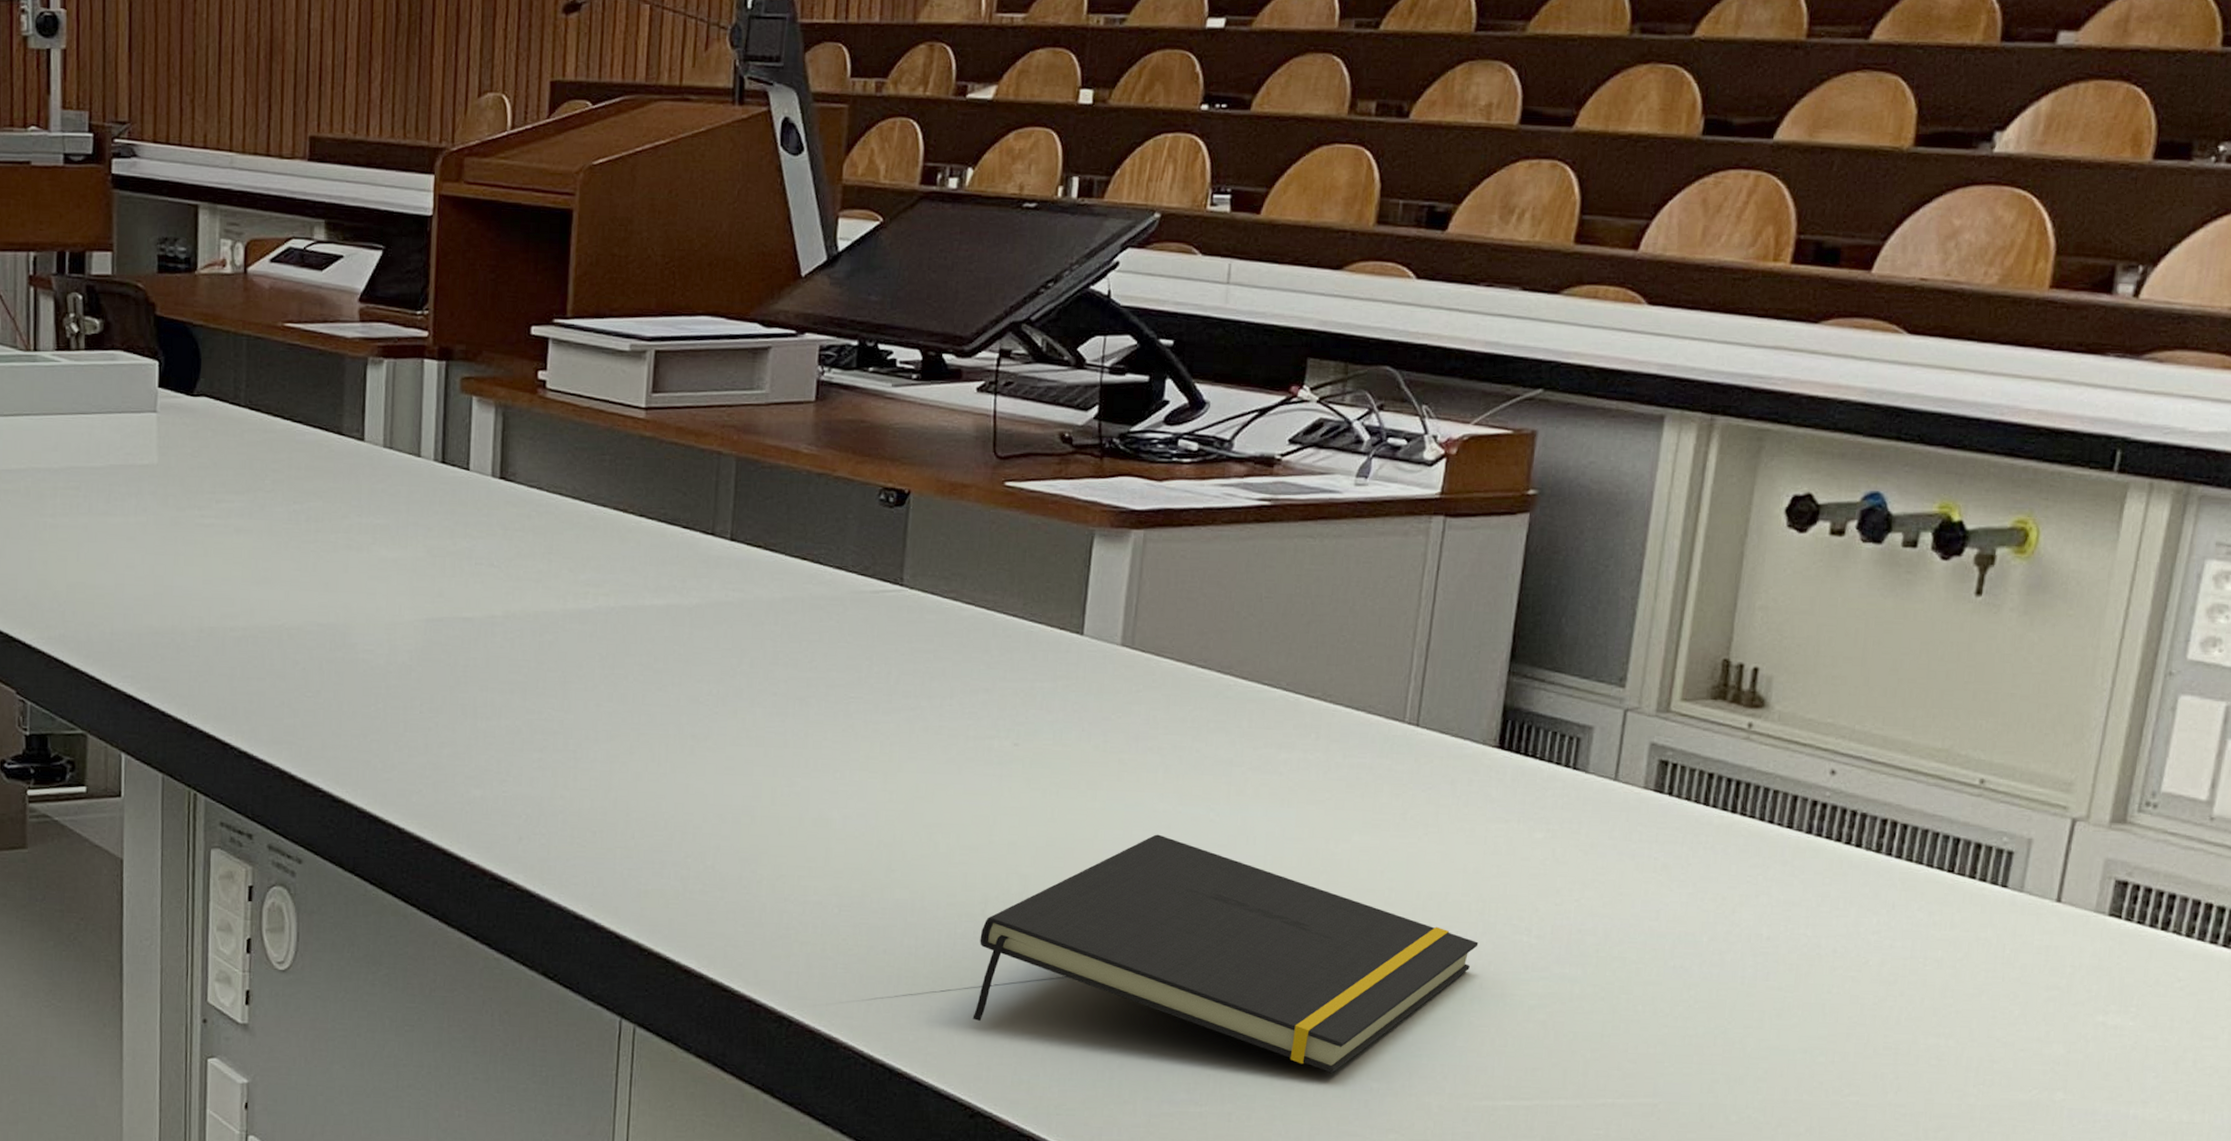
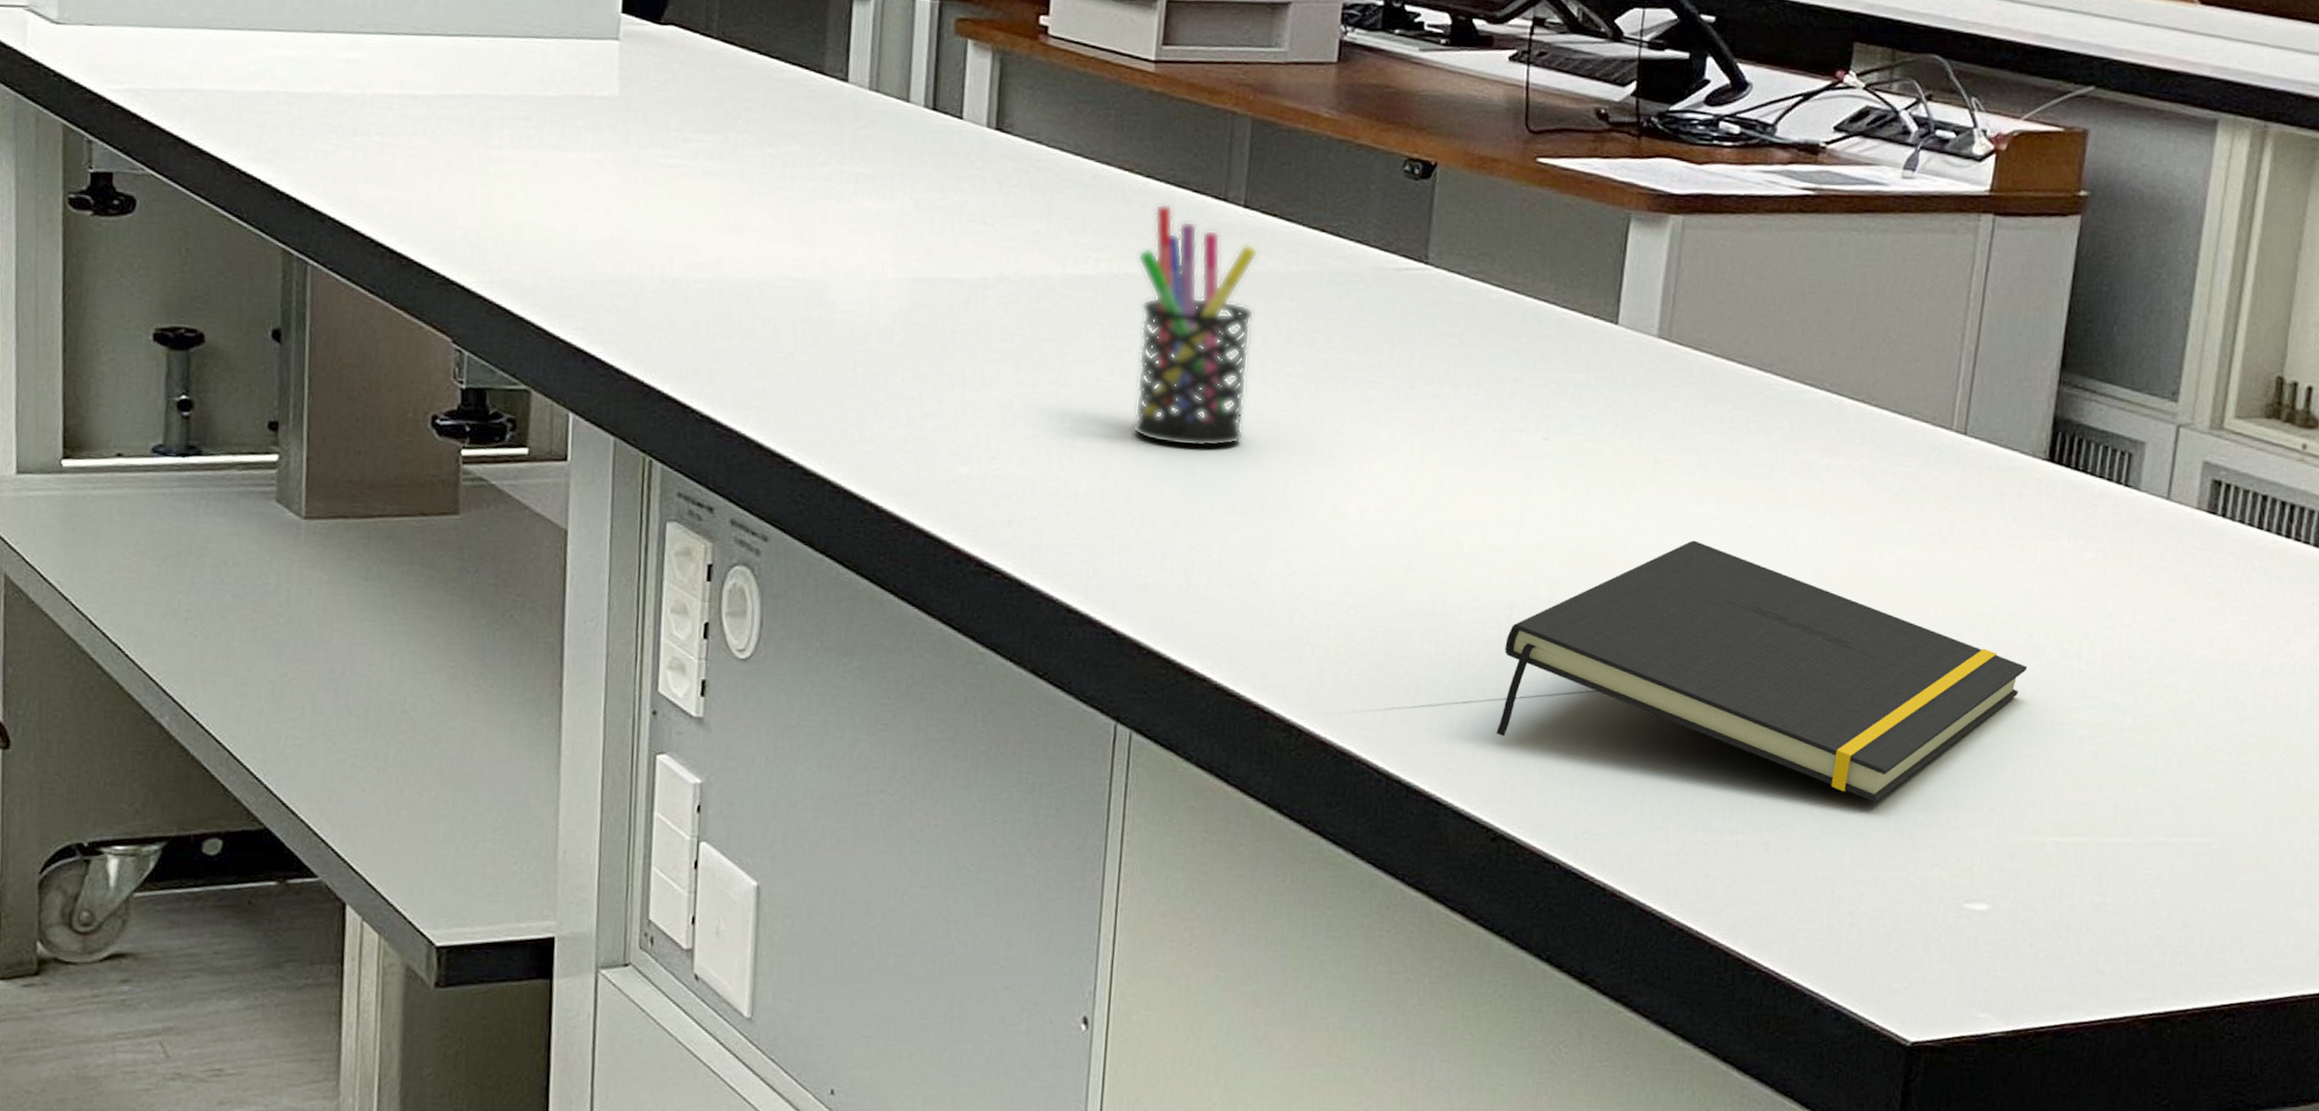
pen holder: none [631,541,745,764] -> present [1132,204,1259,448]

